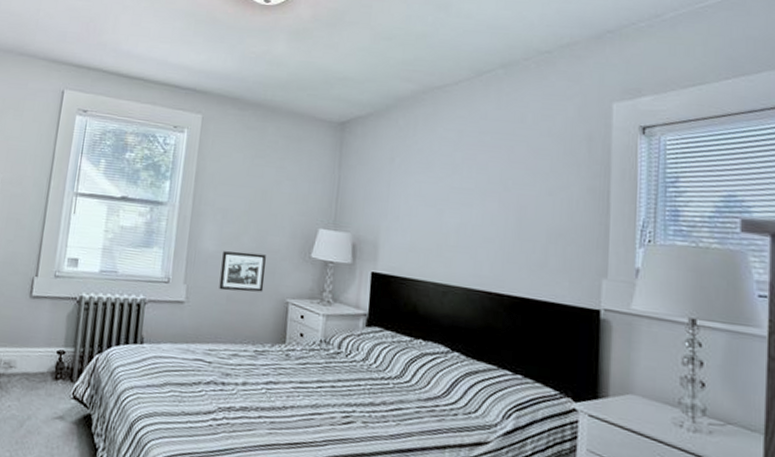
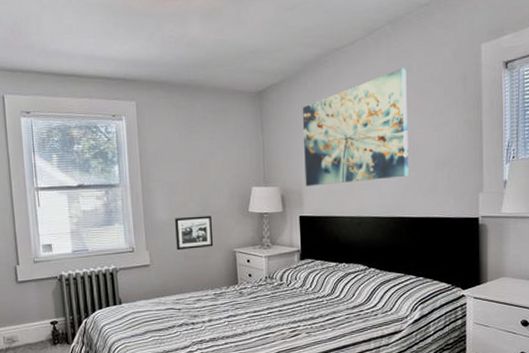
wall art: none [383,117,519,245] -> present [302,68,409,186]

